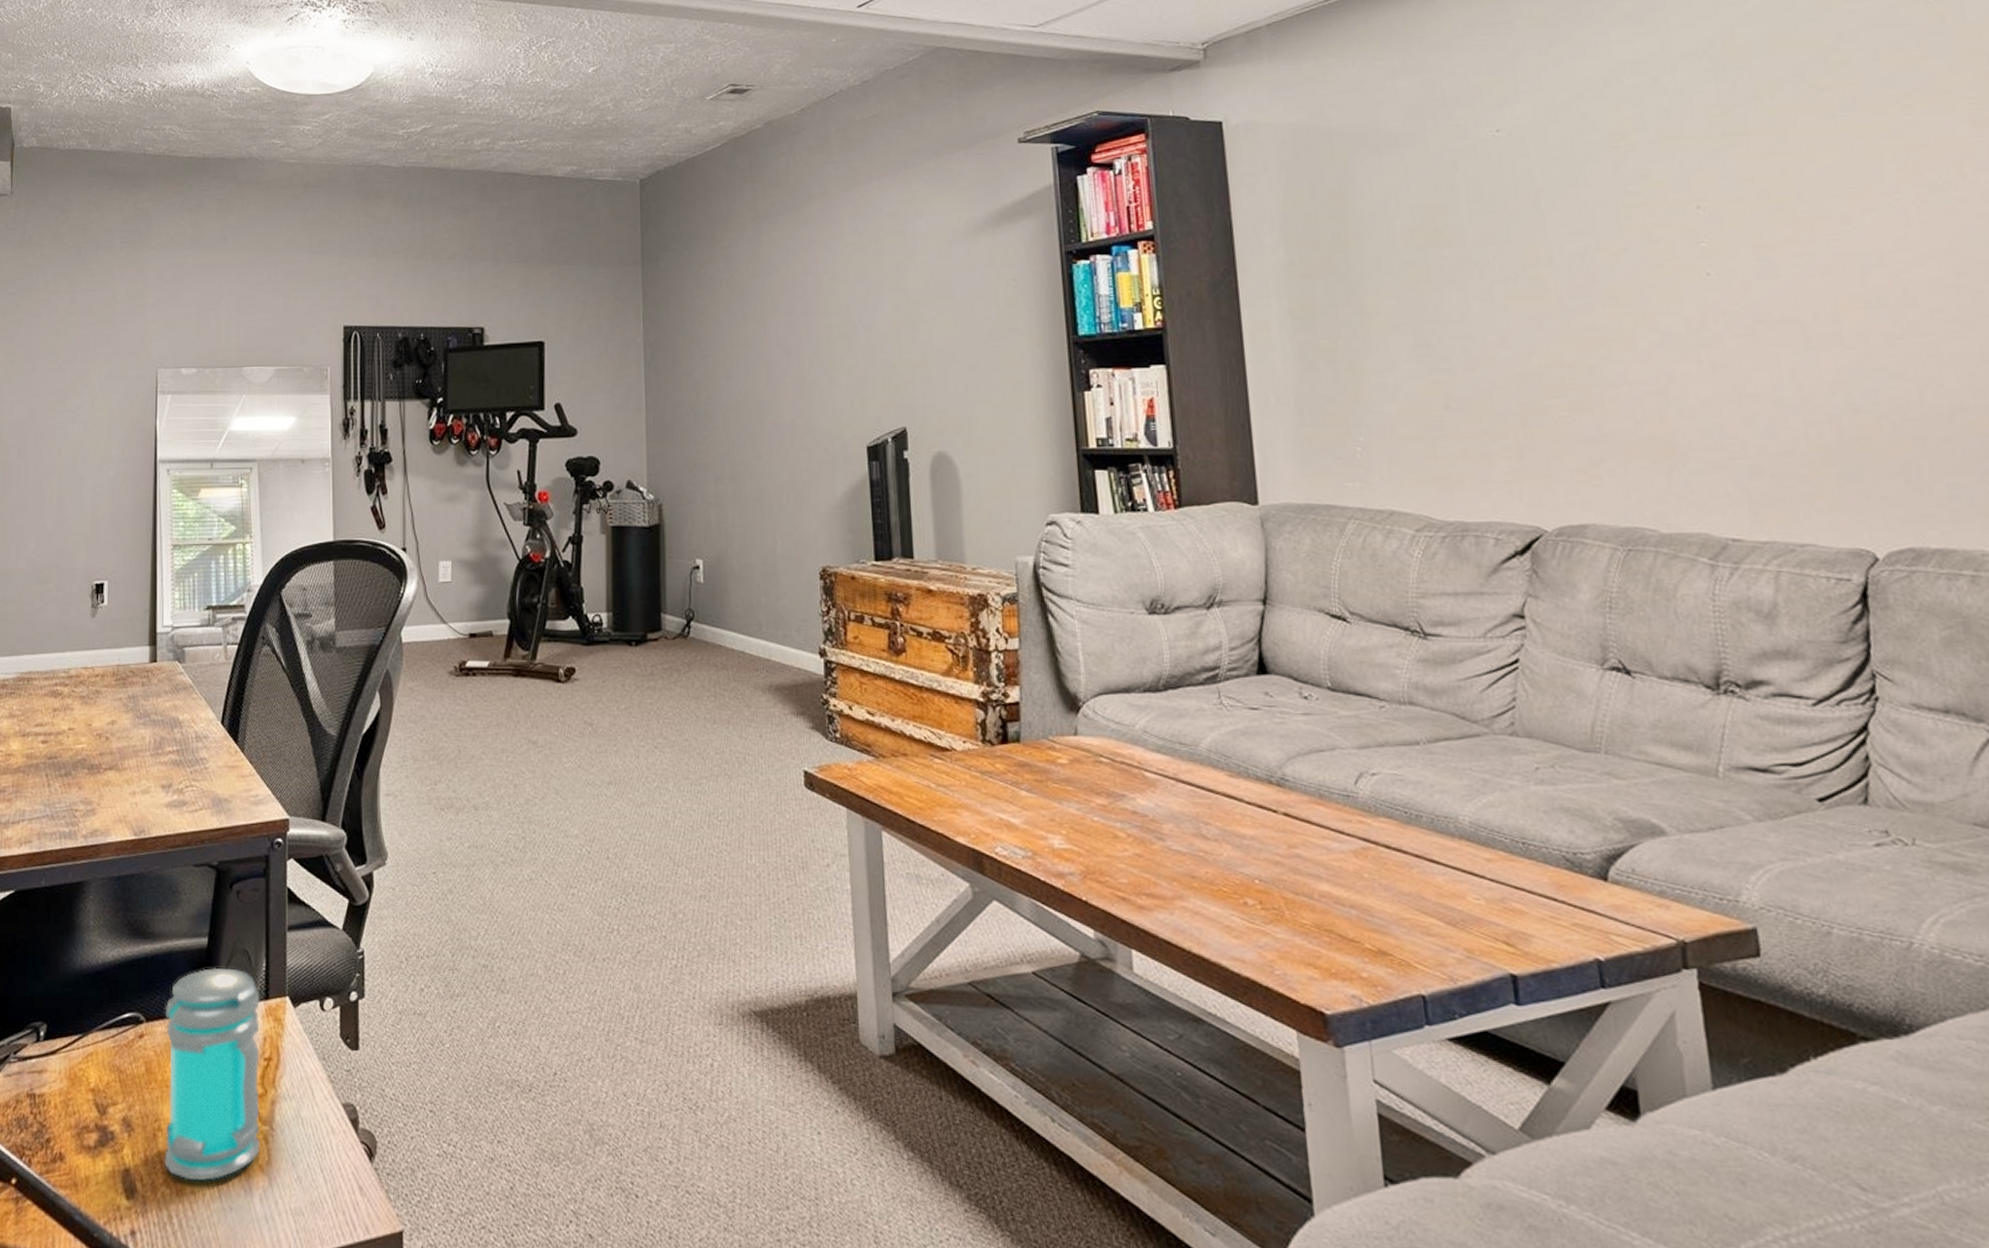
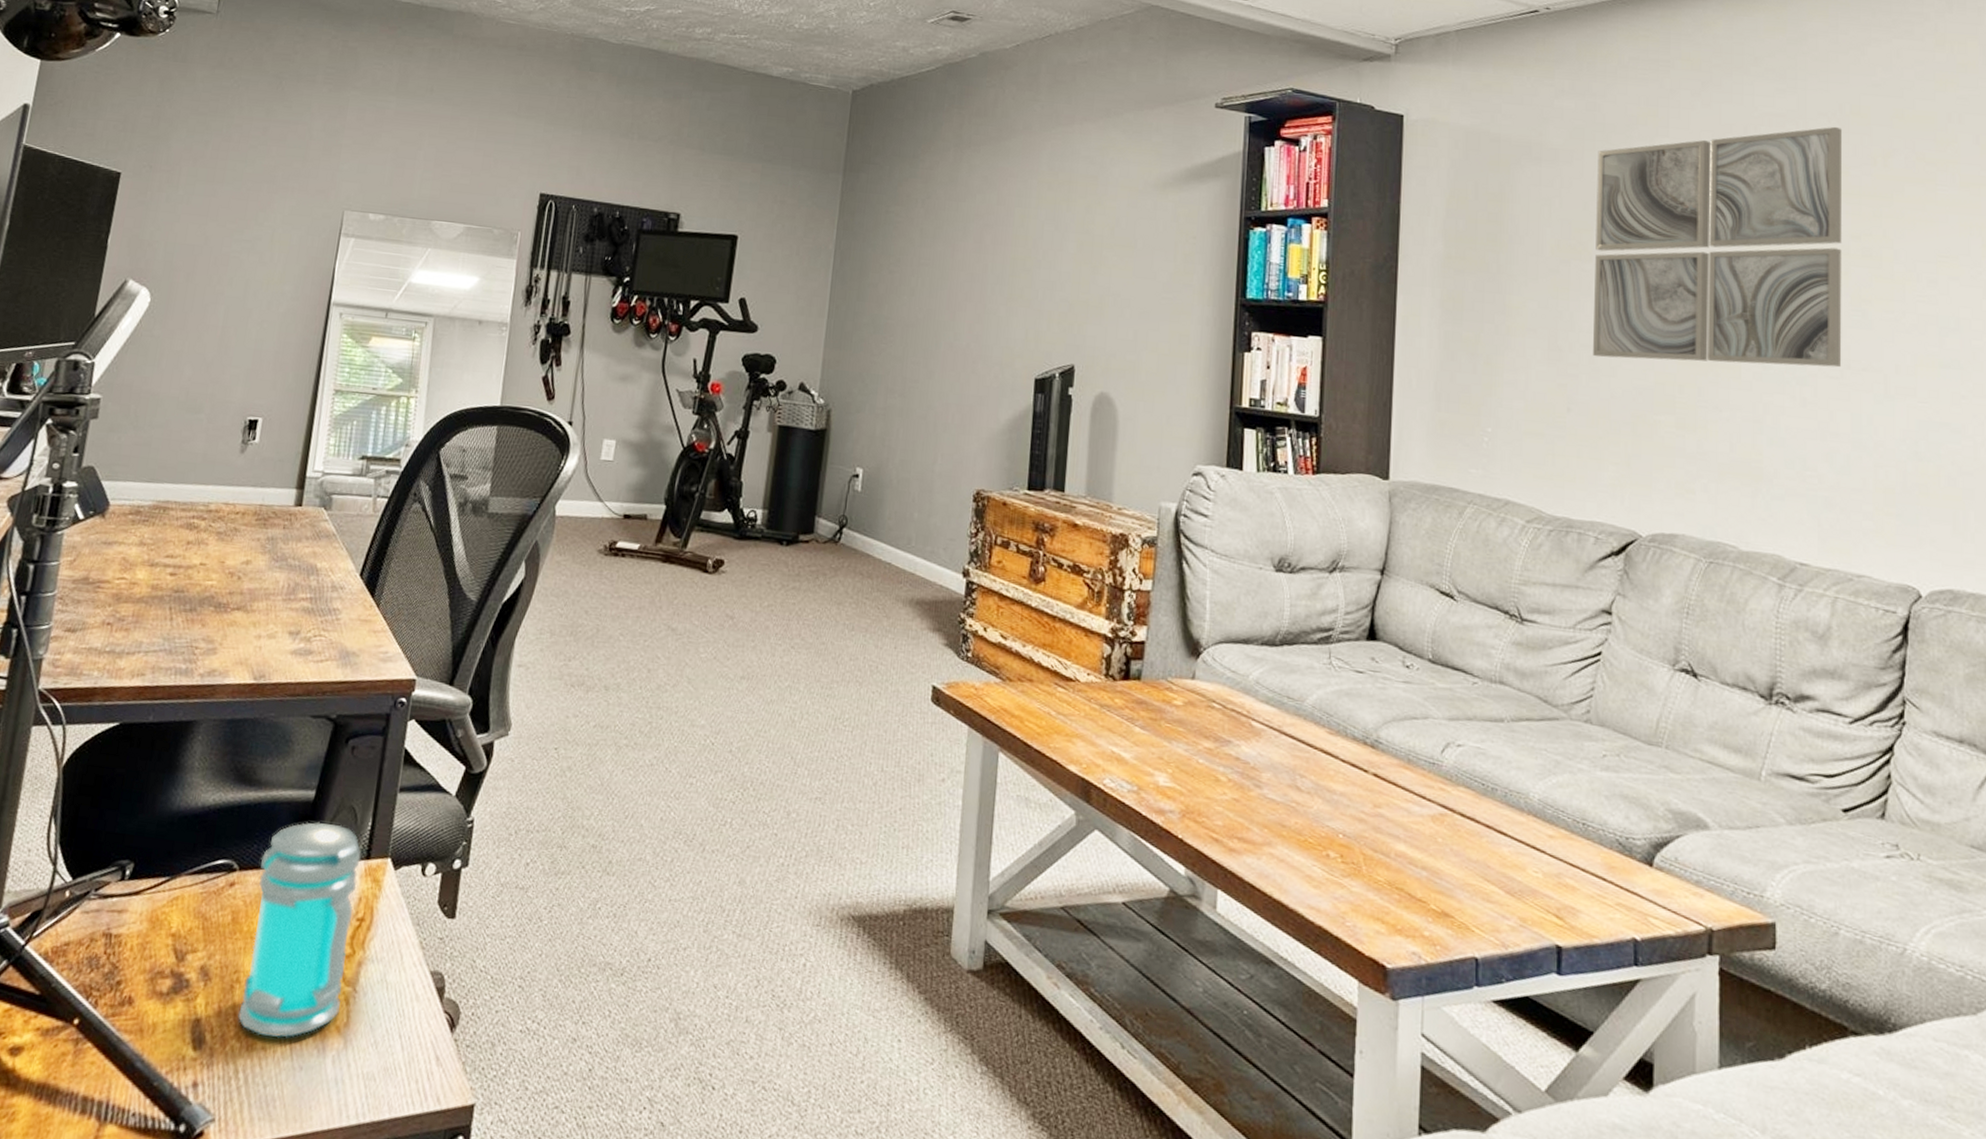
wall art: none [1442,64,1751,348] -> present [1593,126,1843,368]

